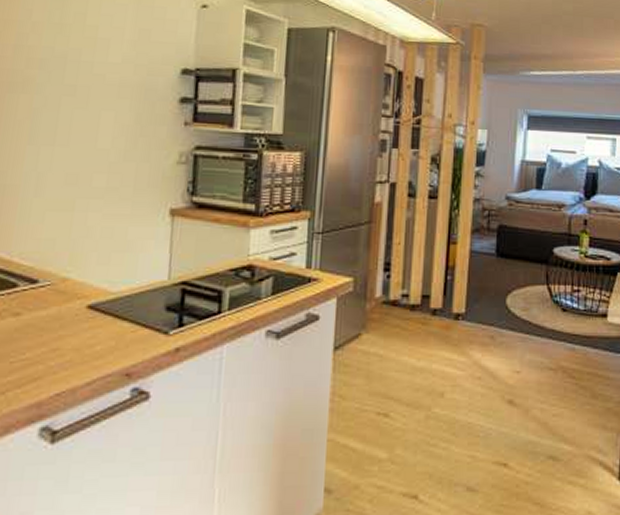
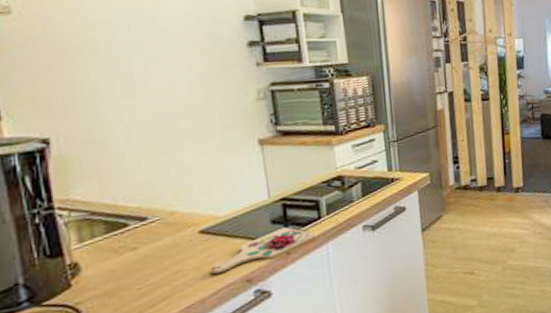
cutting board: none [90,317,212,361] -> present [210,226,316,274]

